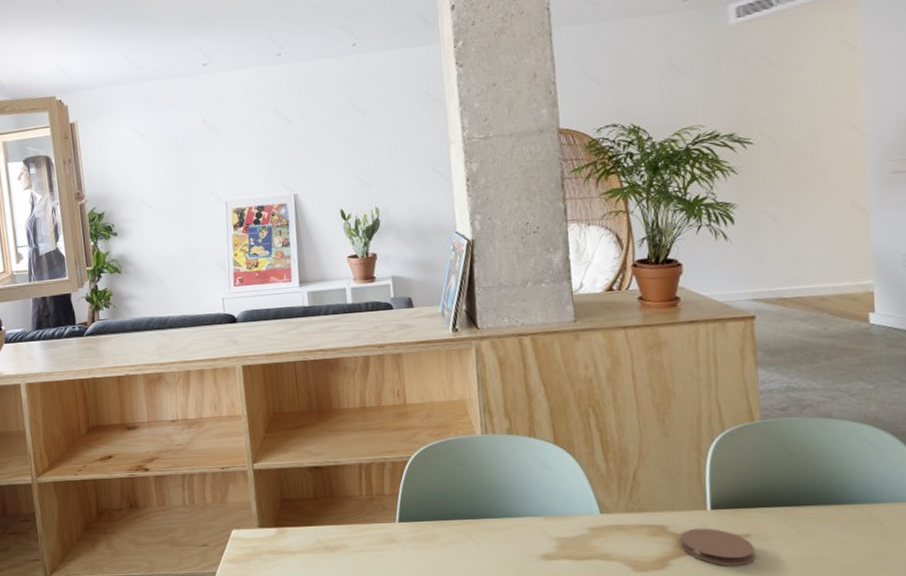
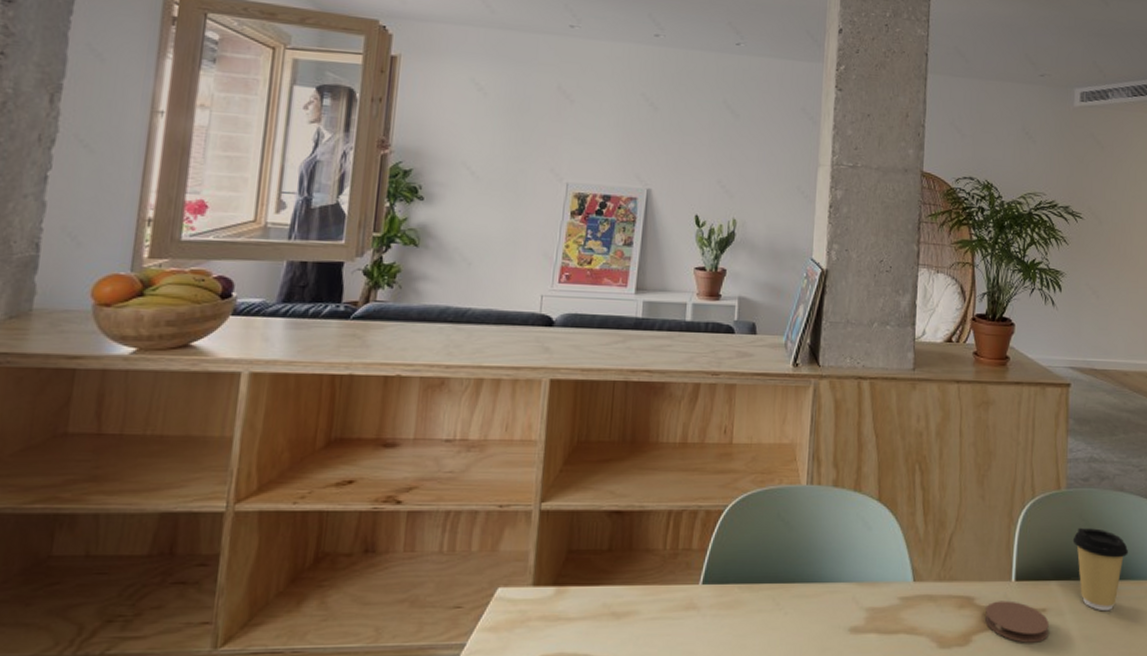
coffee cup: none [773,455,843,535] -> present [1072,527,1128,612]

